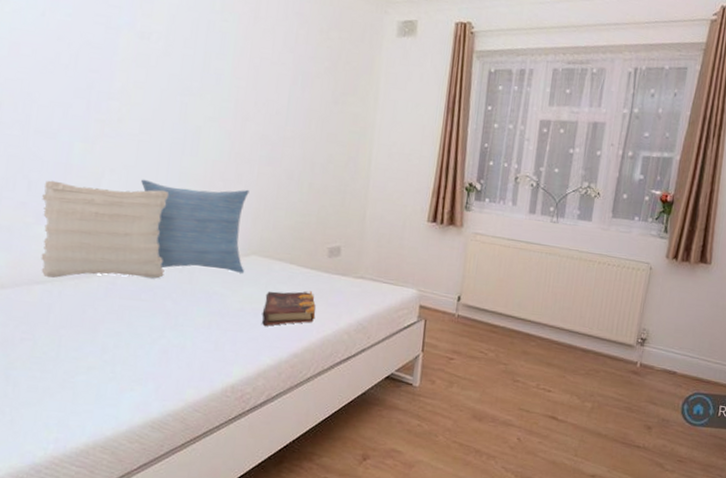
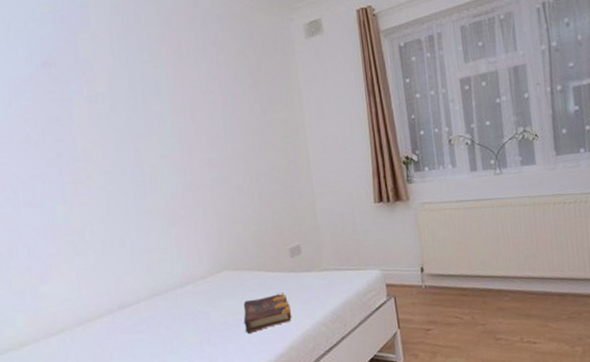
pillow: present [41,180,168,279] -> none [41,230,153,329]
pillow: present [141,179,249,273] -> none [116,212,220,300]

